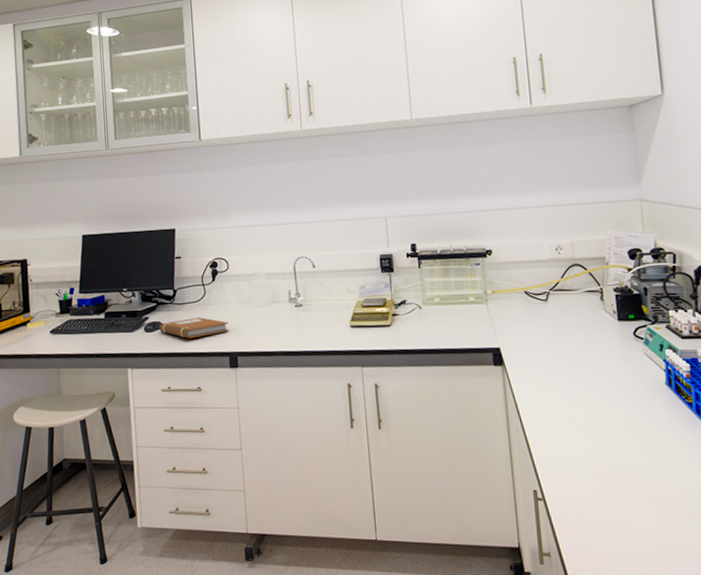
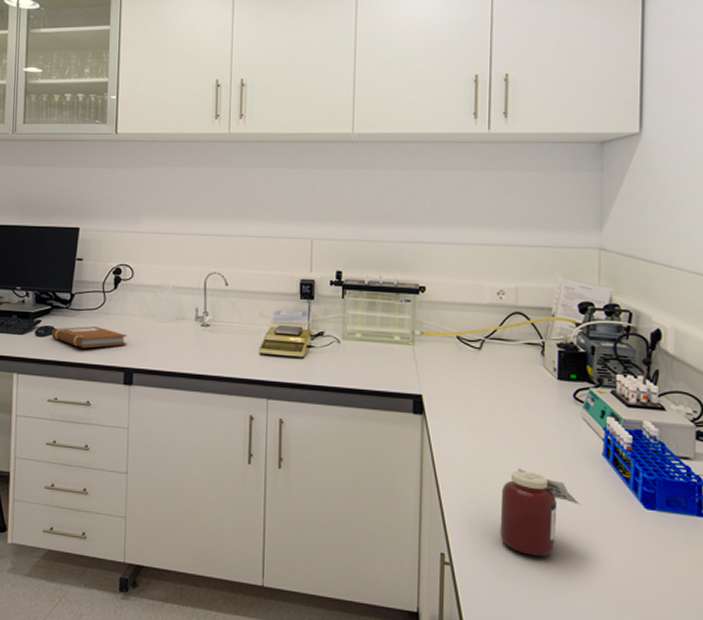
jar: none [580,404,652,483] -> present [500,468,580,556]

